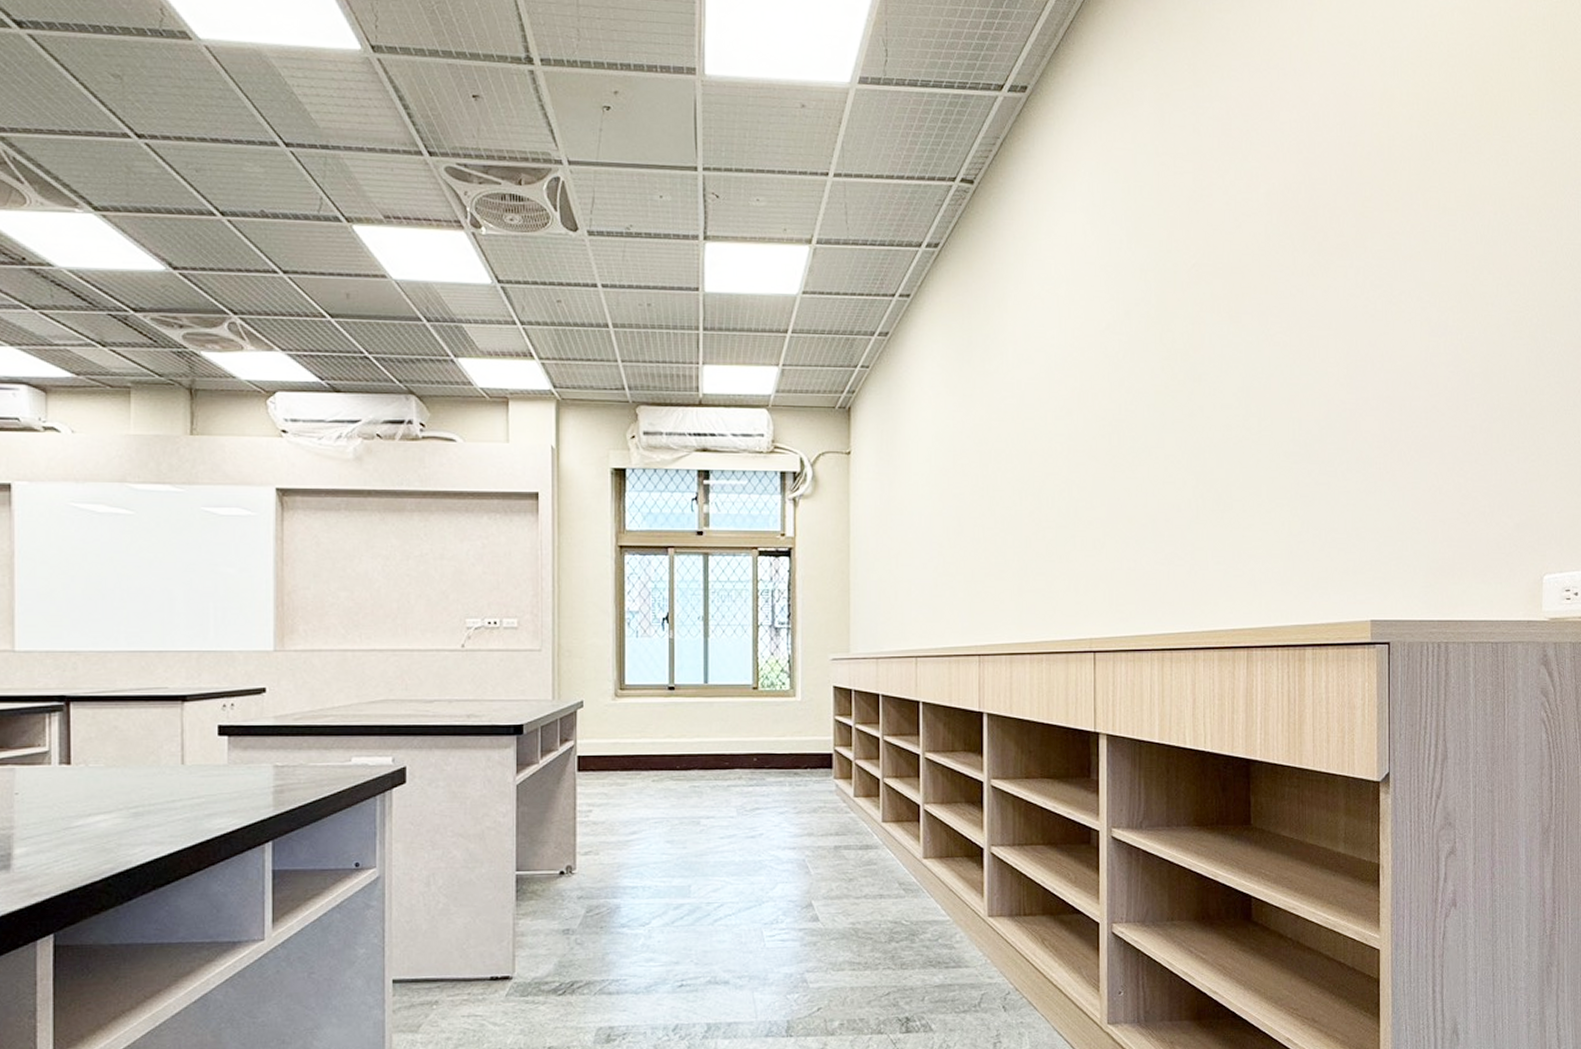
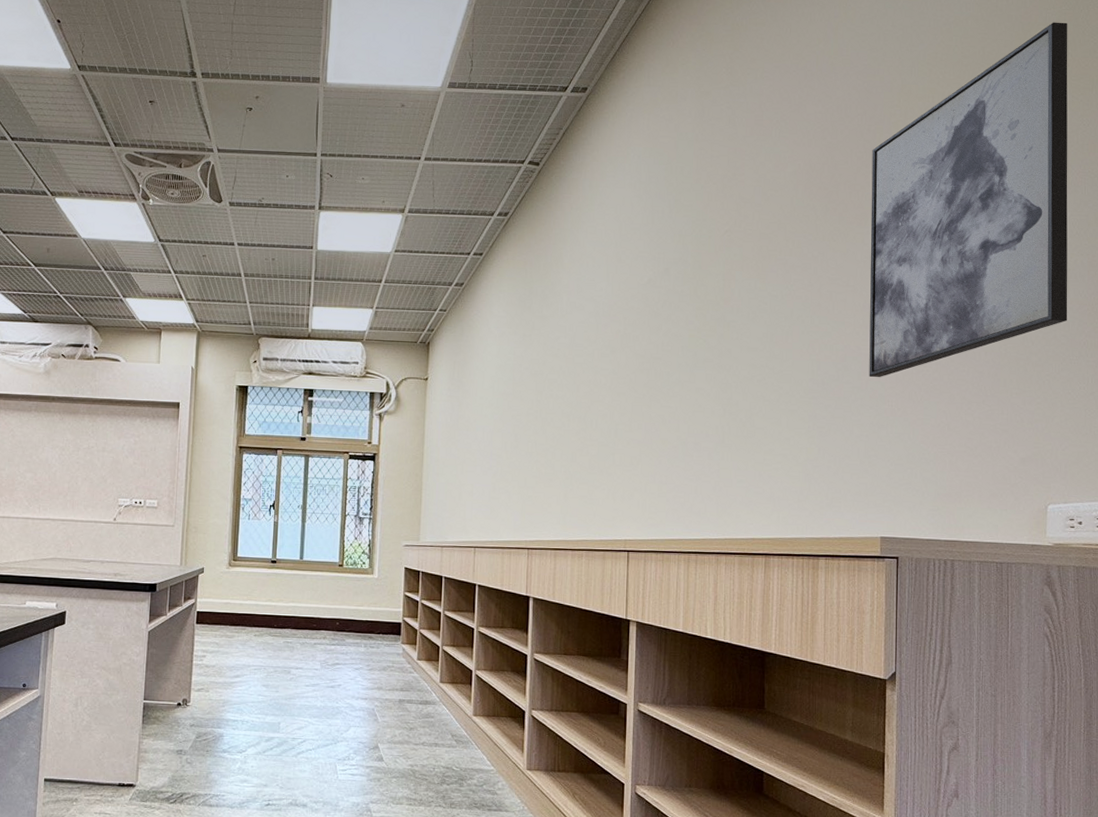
wall art: none [1353,16,1562,436] -> present [869,22,1068,377]

